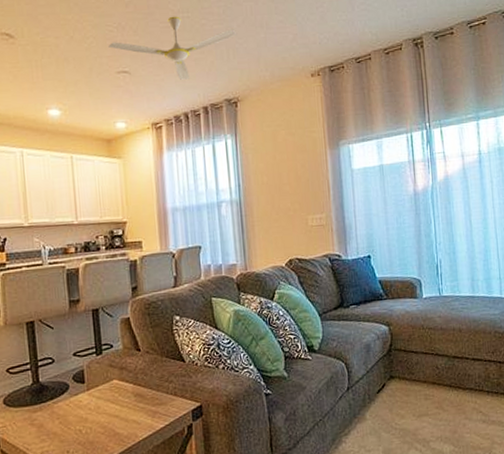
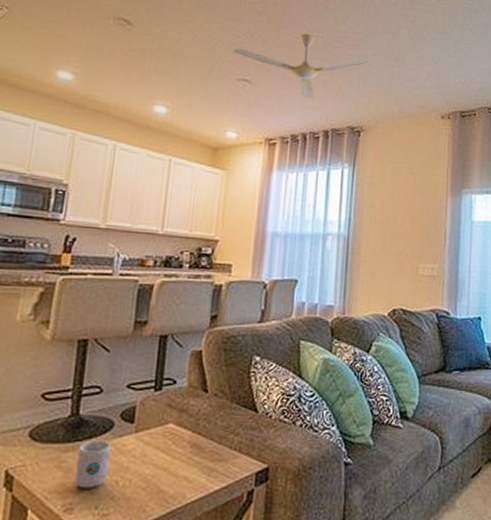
mug: none [45,399,72,439] -> present [75,440,111,488]

